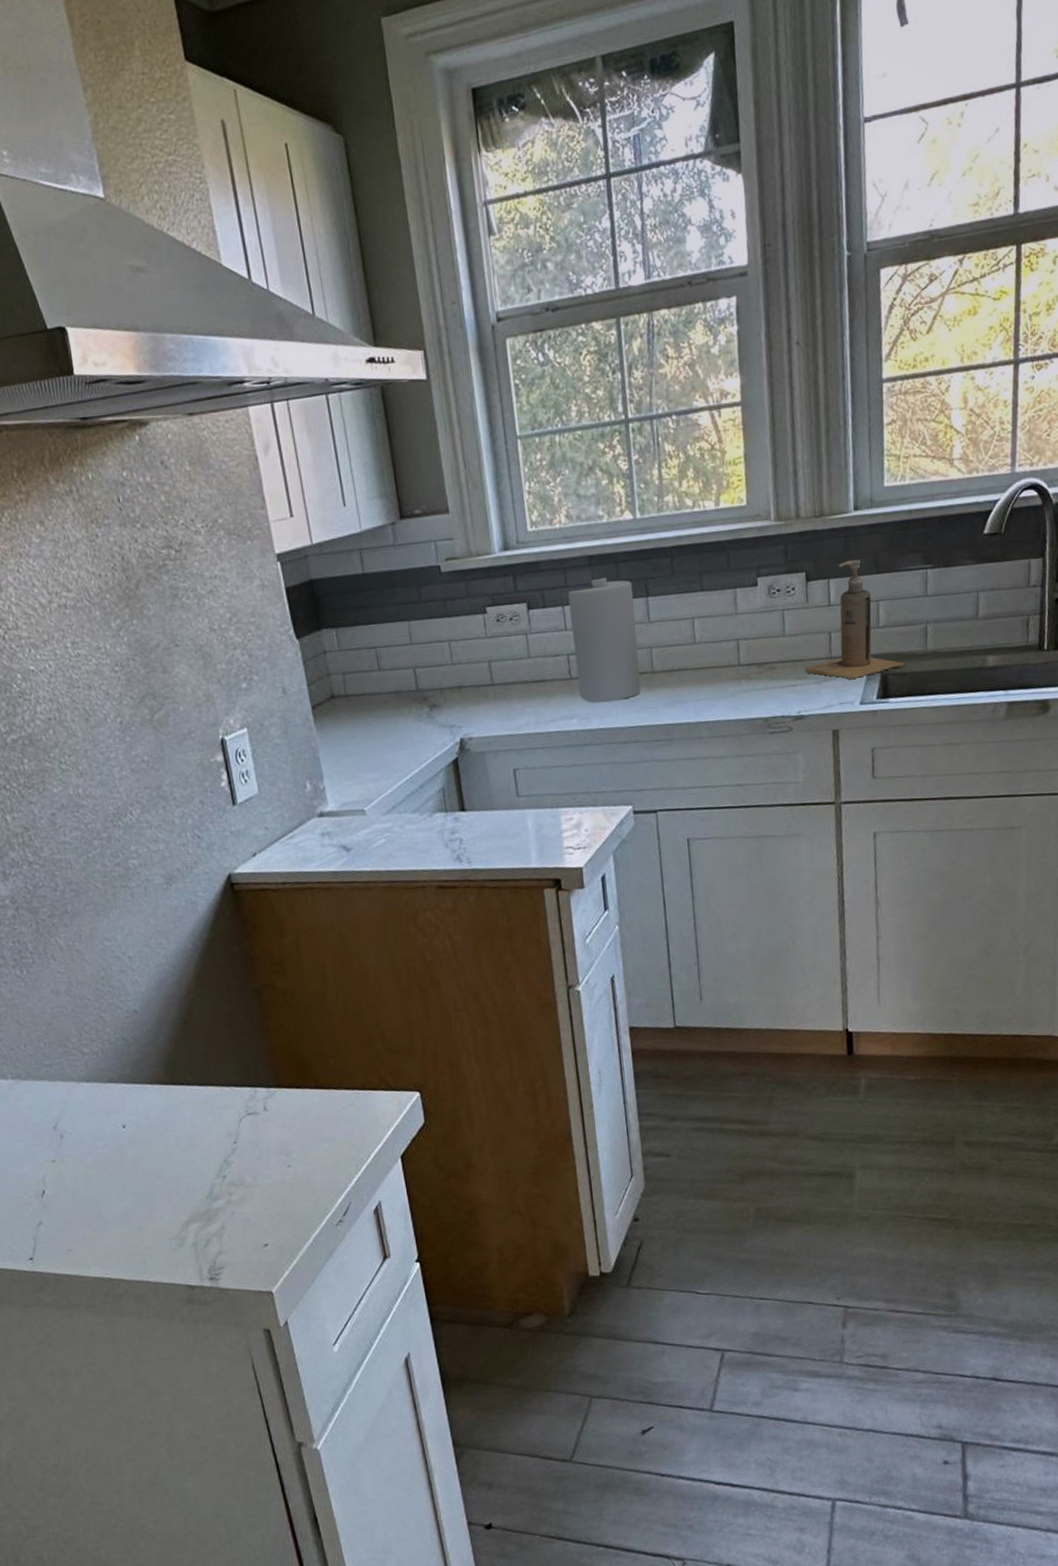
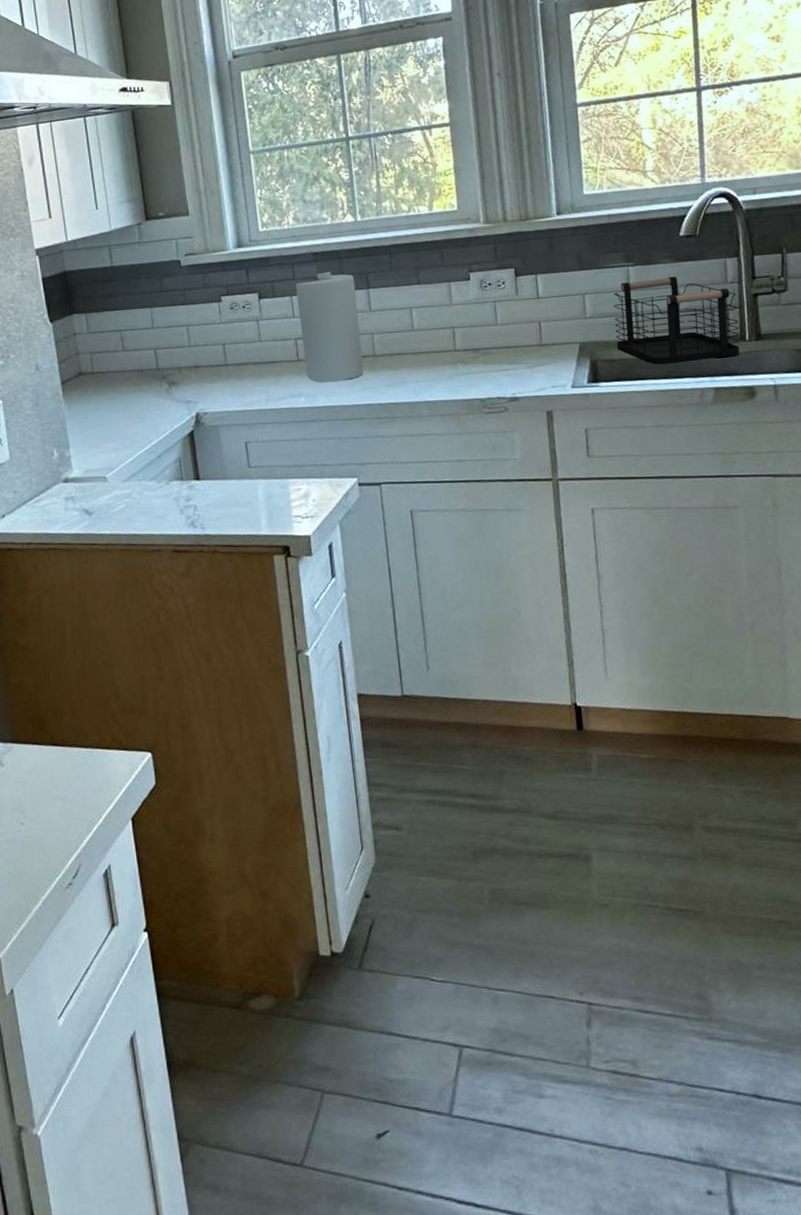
soap dispenser: present [805,559,906,680] -> none [517,257,614,365]
dish rack: none [908,579,1039,679] -> present [613,276,740,365]

